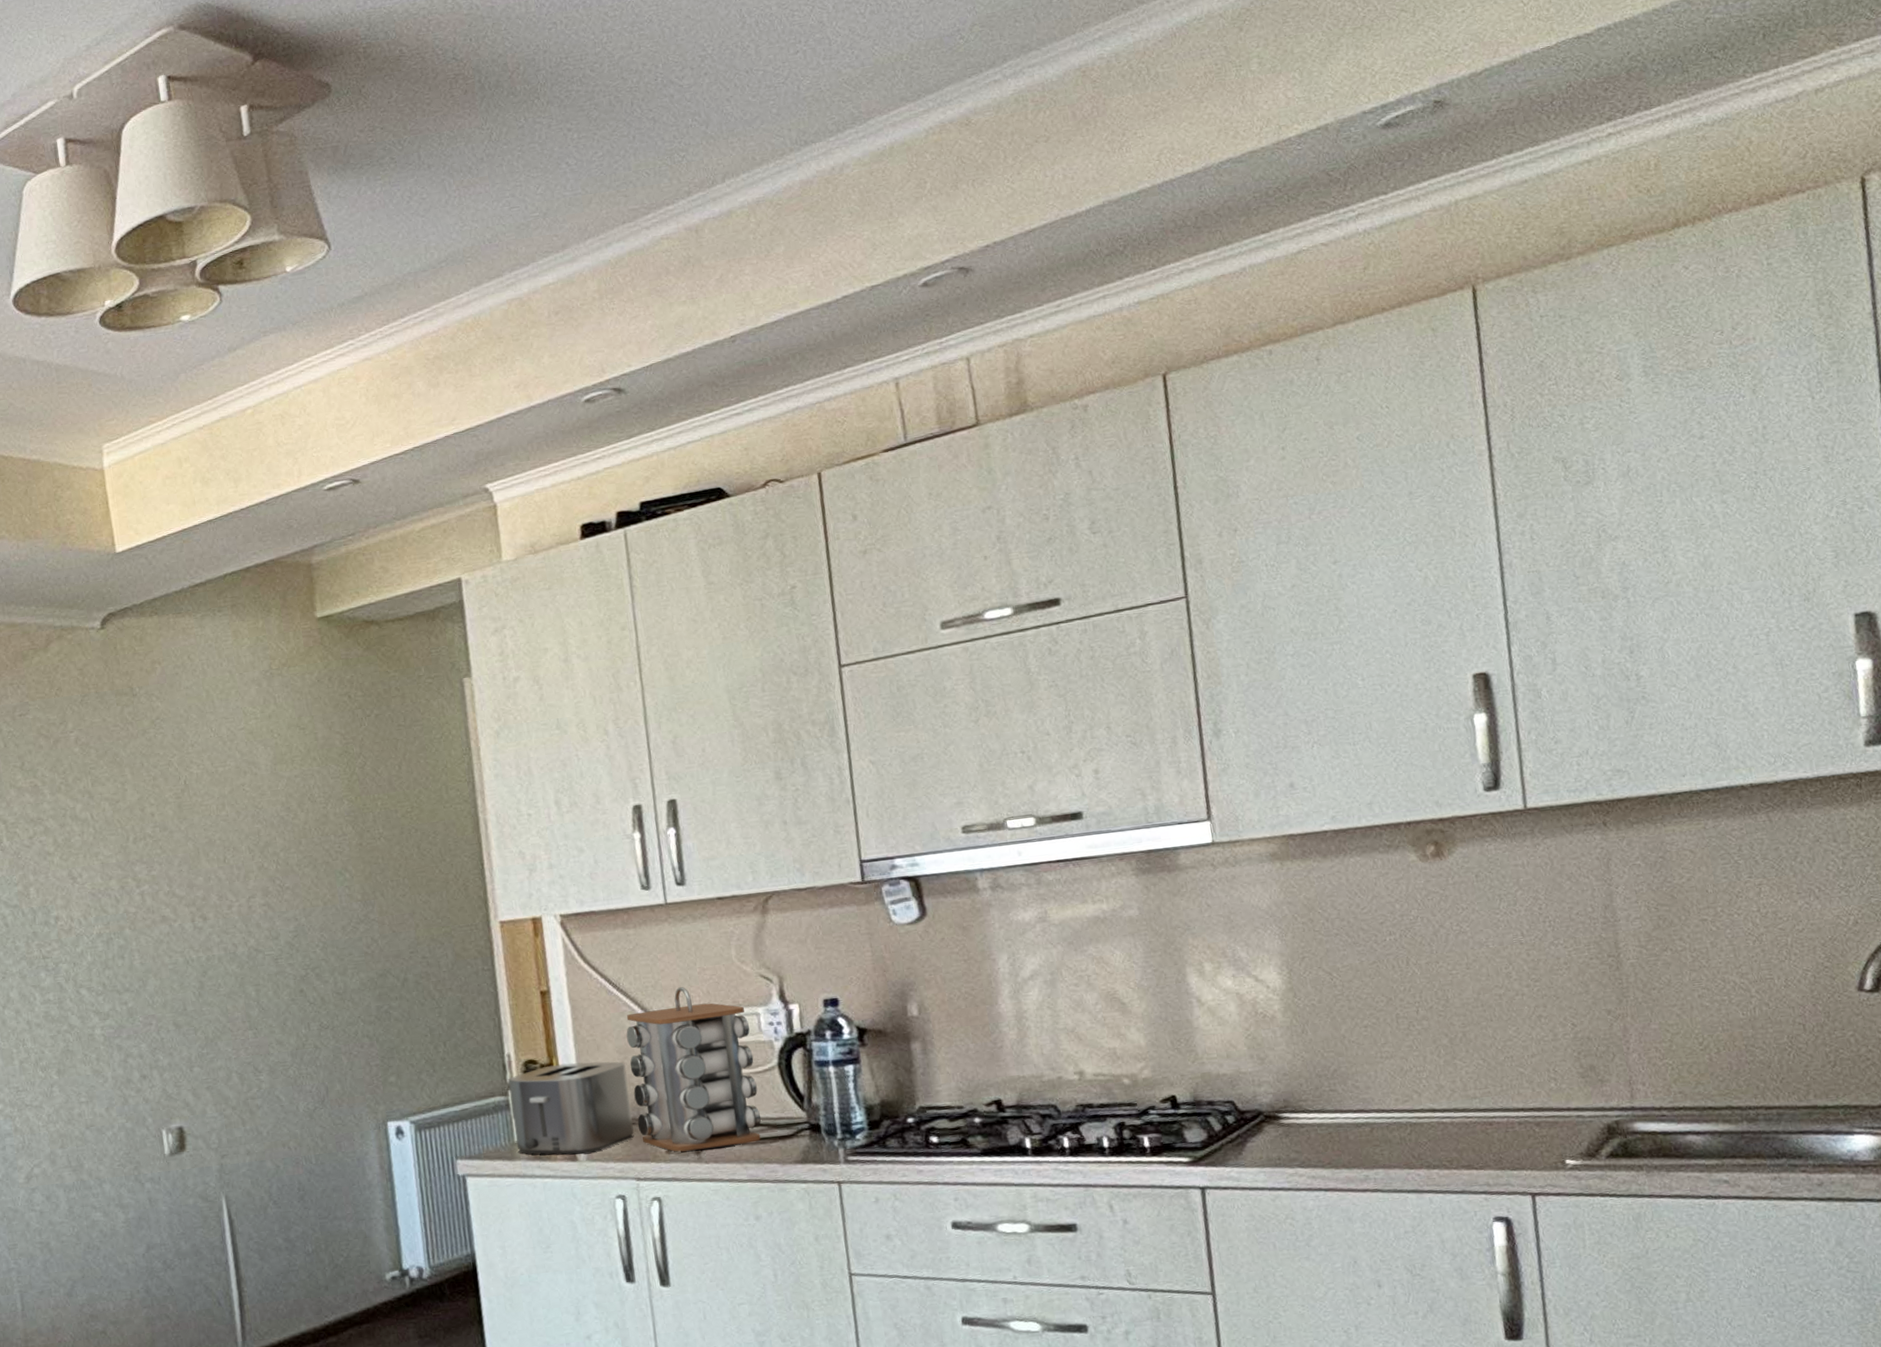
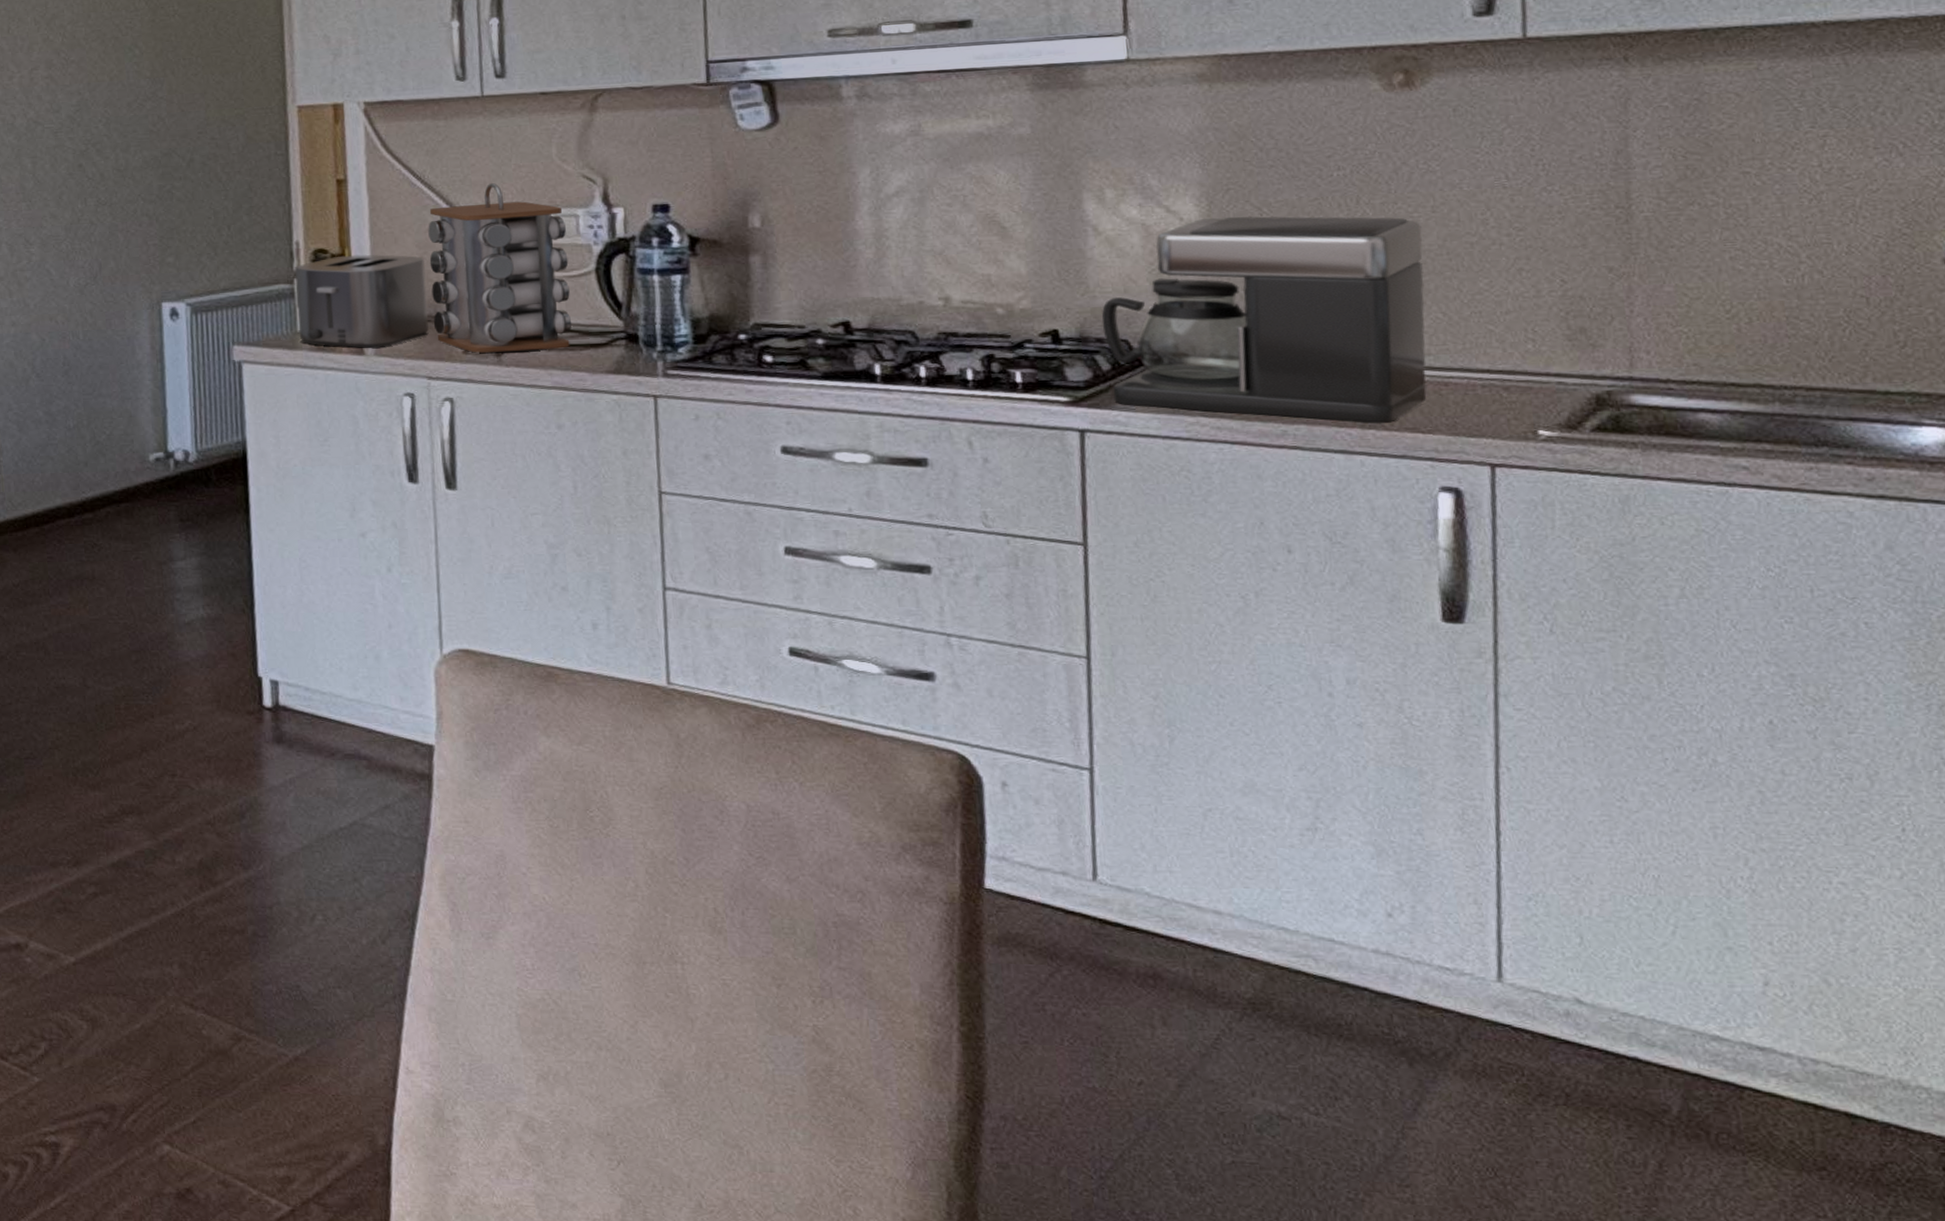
coffee maker: none [1210,975,1476,1165] -> present [1101,216,1426,425]

